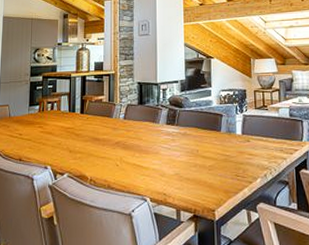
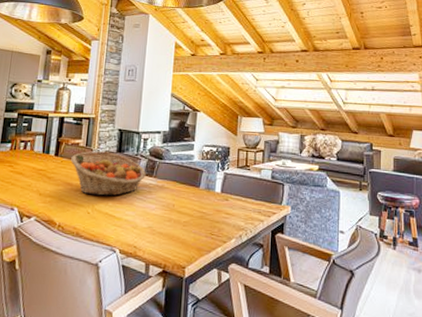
fruit basket: none [96,105,168,148] -> present [71,151,146,196]

